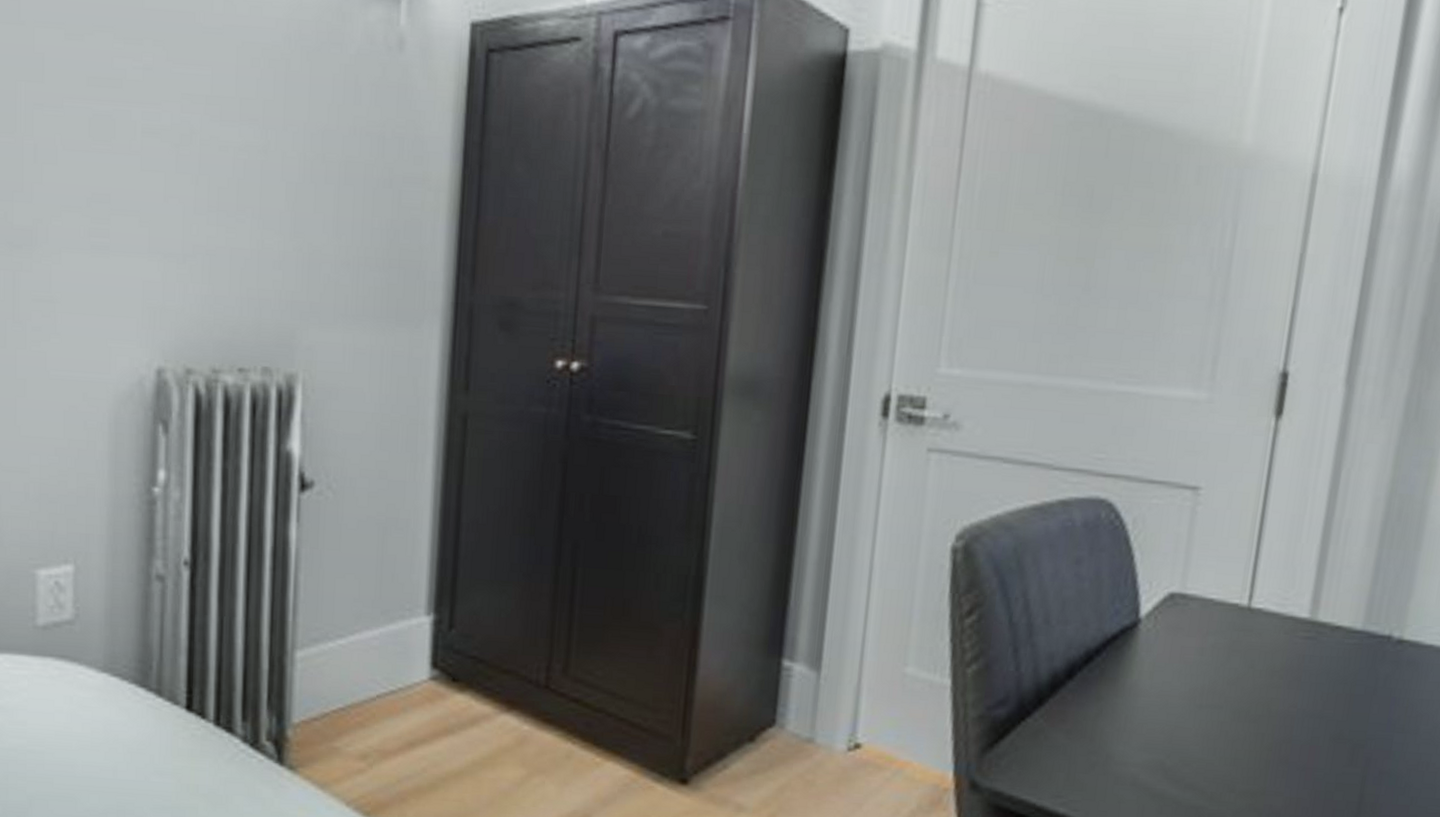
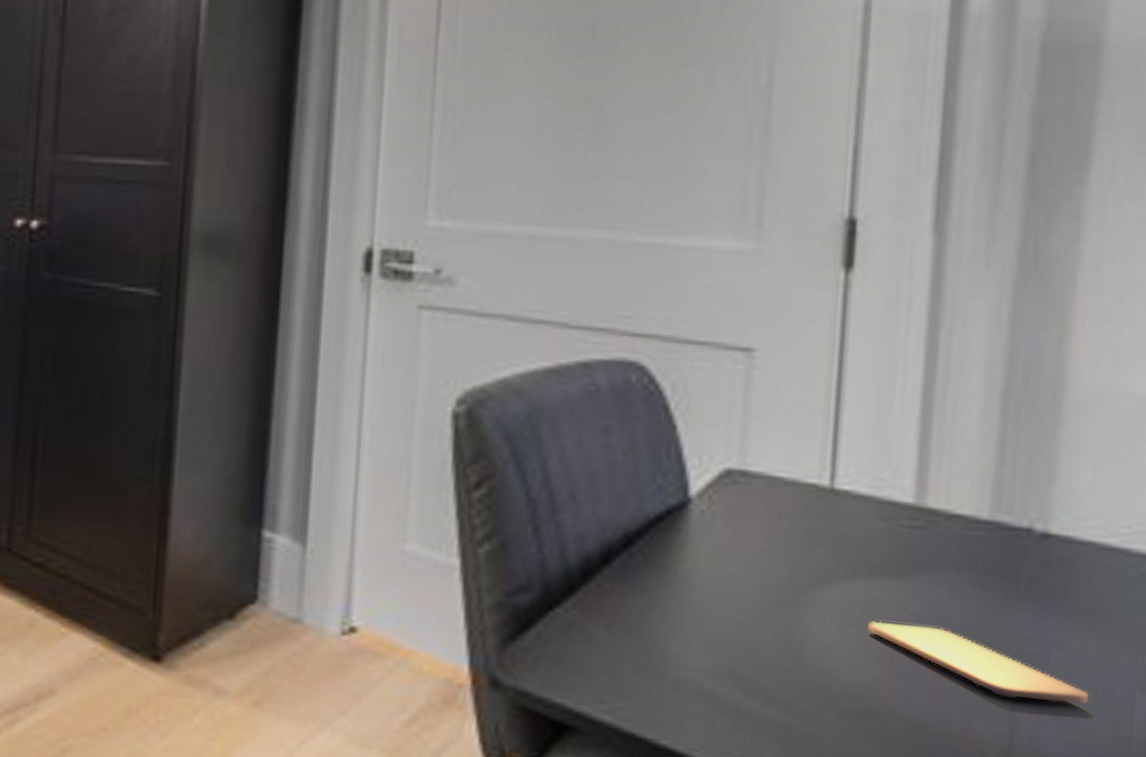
smartphone: none [1266,717,1416,775] -> present [868,621,1088,704]

